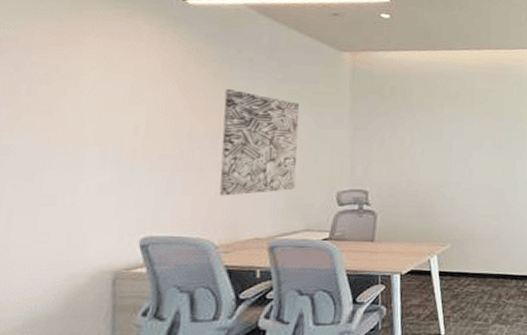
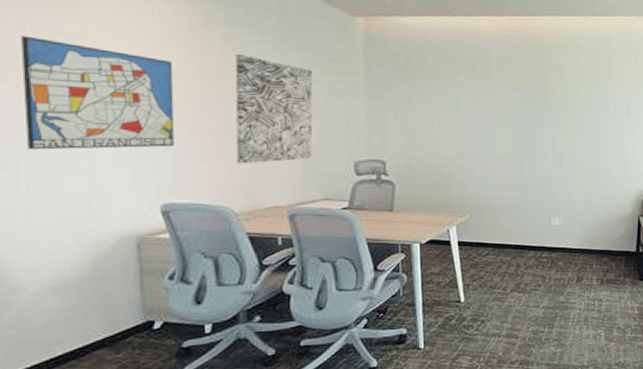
wall art: none [11,74,164,185] -> present [21,35,175,150]

